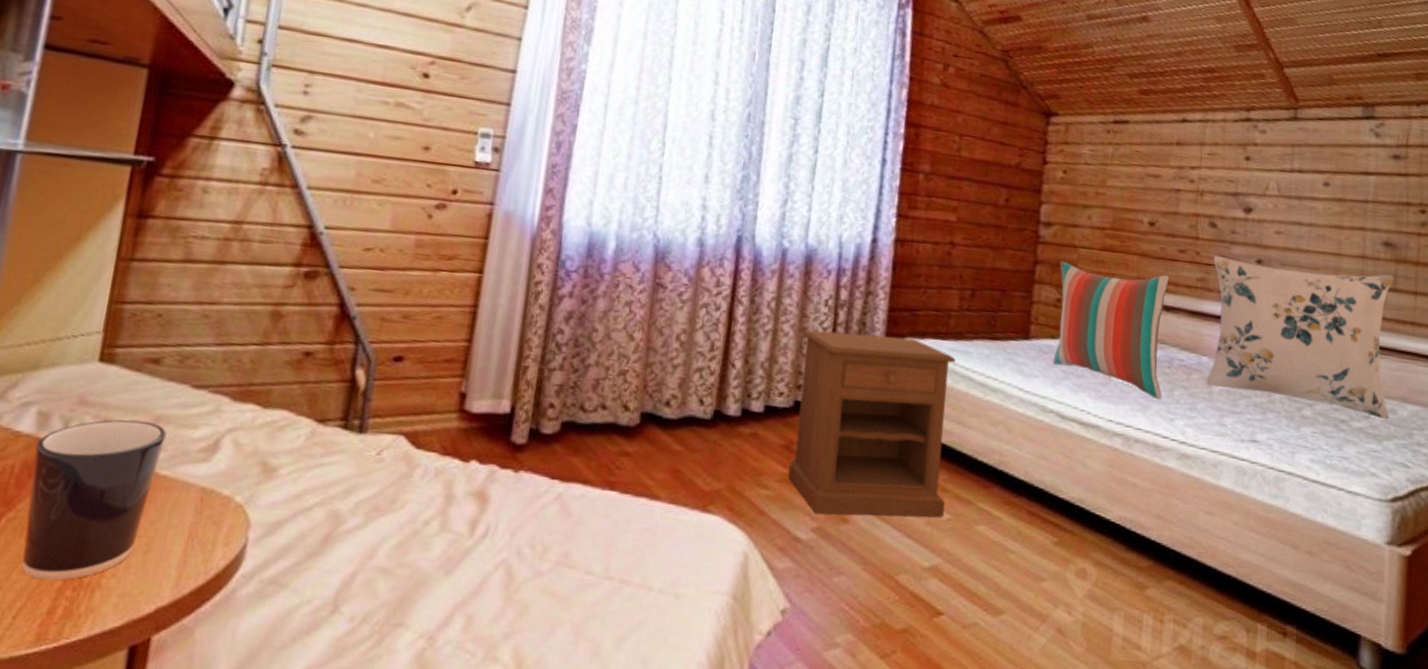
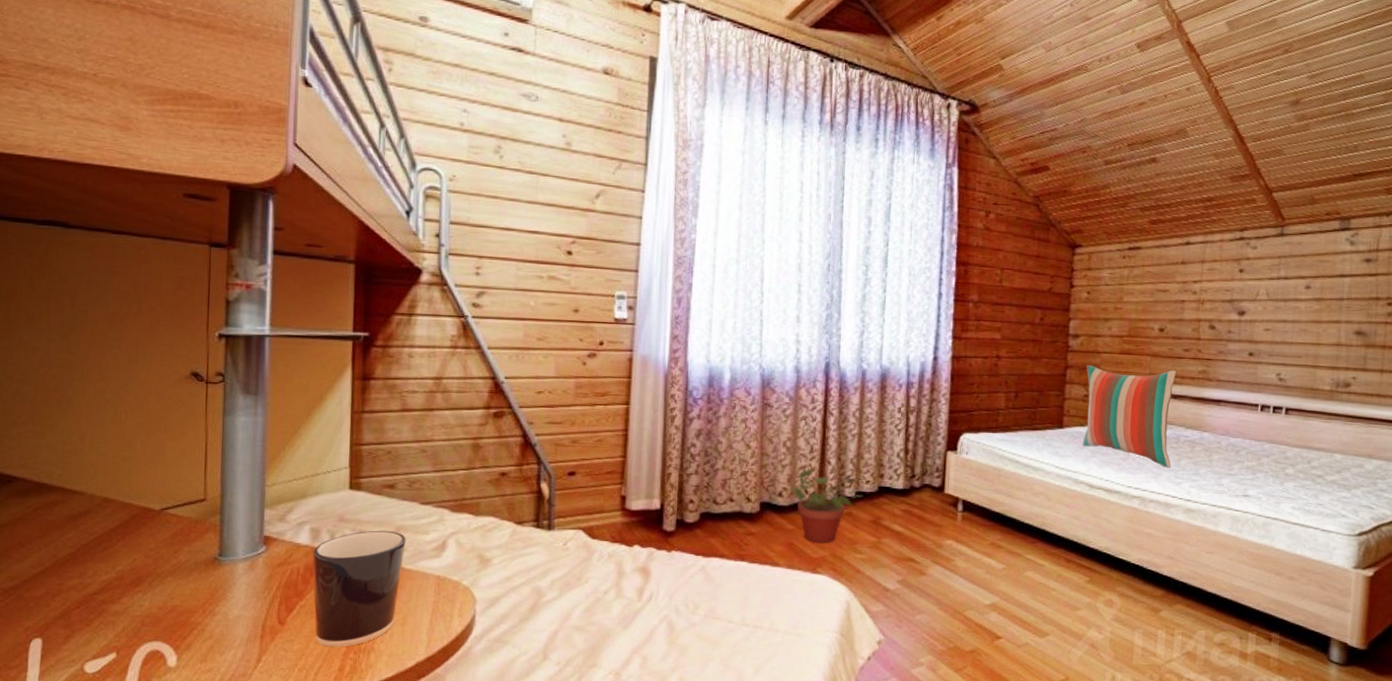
potted plant: none [684,371,773,473] -> present [793,468,862,544]
nightstand: present [788,330,956,518] -> none [877,432,1005,570]
pillow: present [1206,255,1394,420] -> none [1207,351,1364,473]

